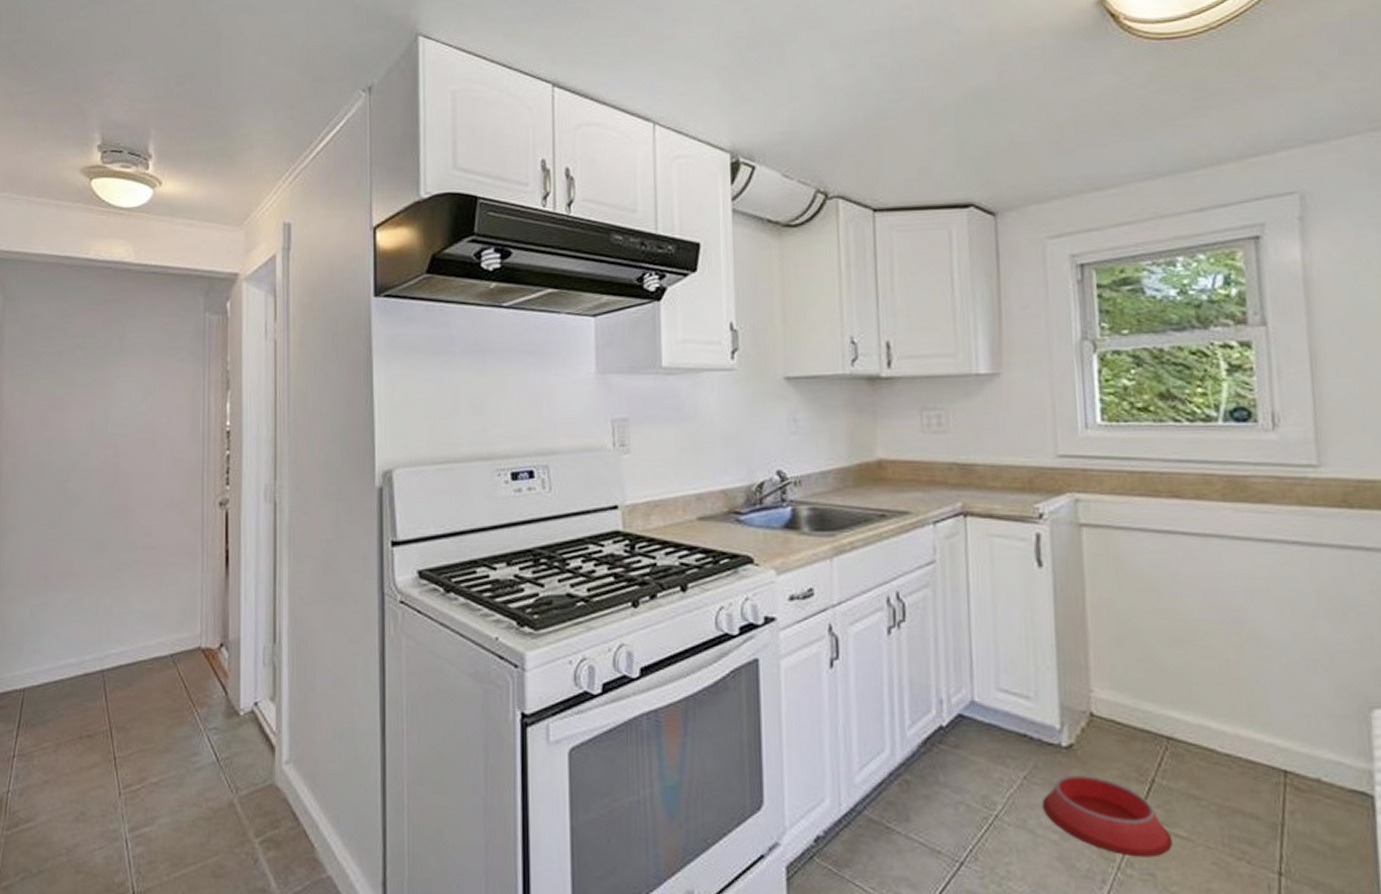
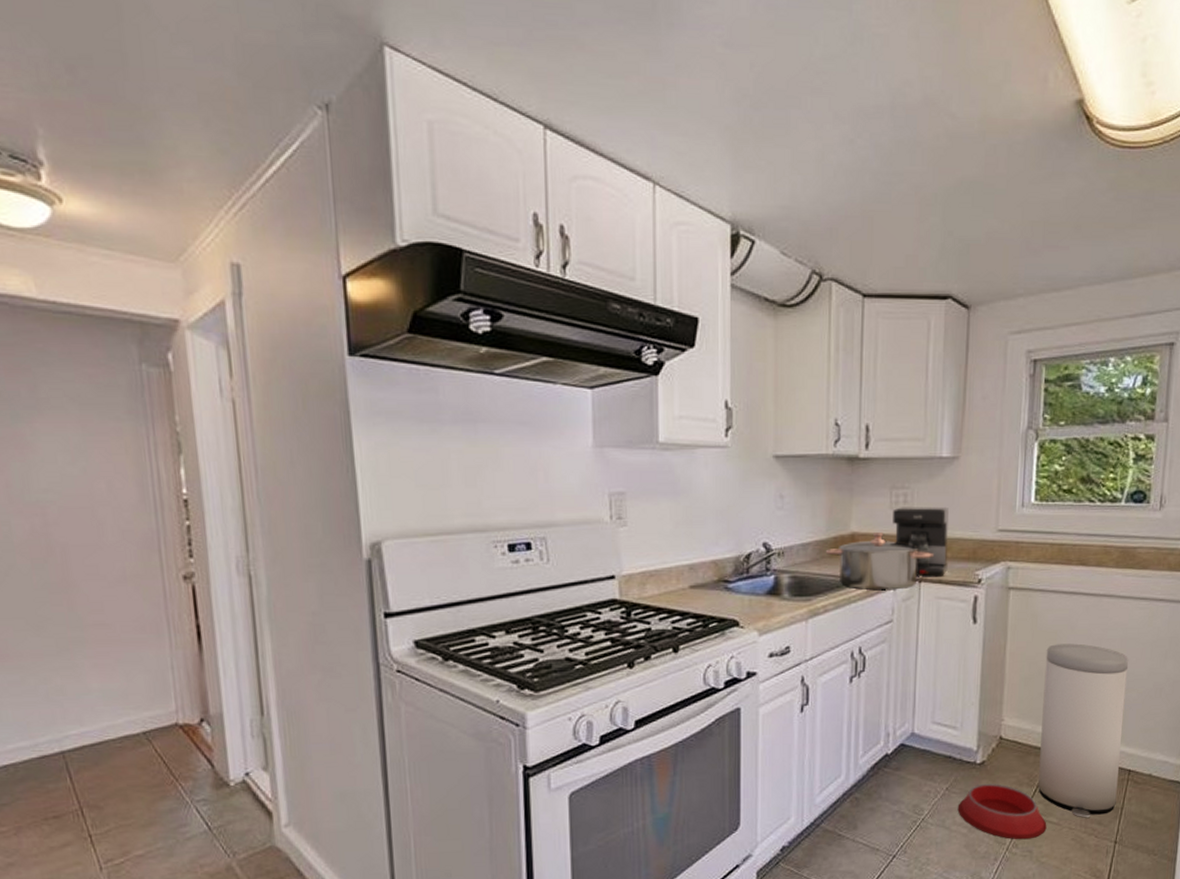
cooking pot: none [848,459,979,526] -> present [825,532,934,591]
coffee maker: none [925,429,999,510] -> present [893,506,949,577]
pedal bin: none [1140,596,1272,836] -> present [1037,643,1129,819]

